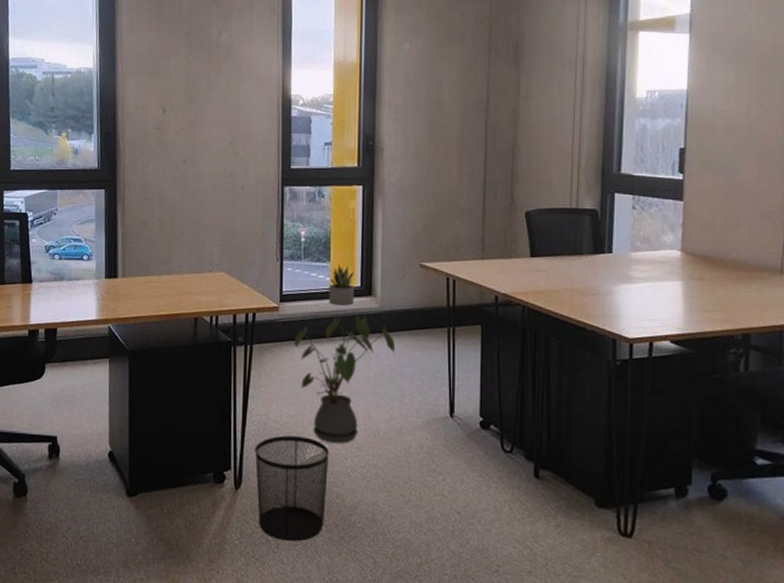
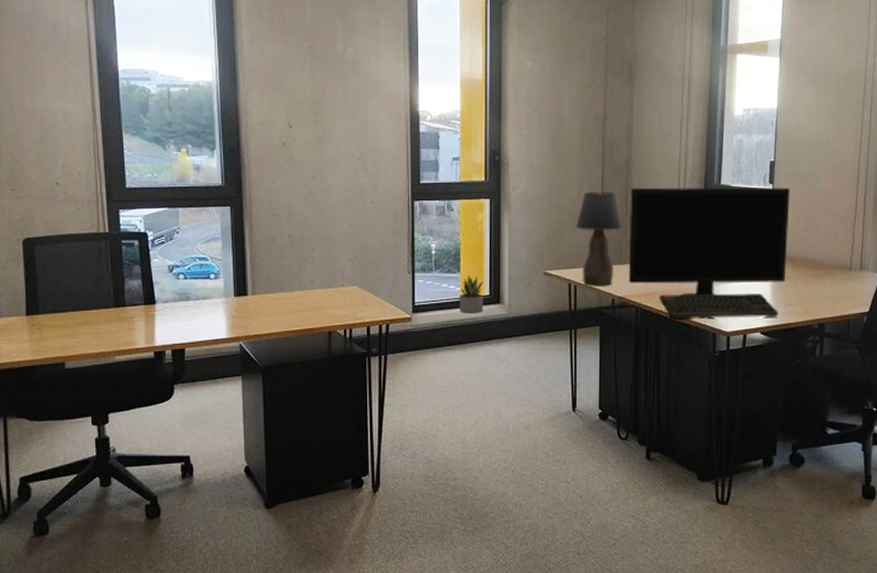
waste bin: present [255,435,329,541] -> none [391,439,462,536]
house plant: present [294,315,396,443] -> none [427,322,523,442]
table lamp: none [454,178,507,282] -> present [575,190,622,286]
monitor: none [513,175,704,297] -> present [628,187,790,296]
computer keyboard: none [549,293,692,324] -> present [659,293,779,319]

